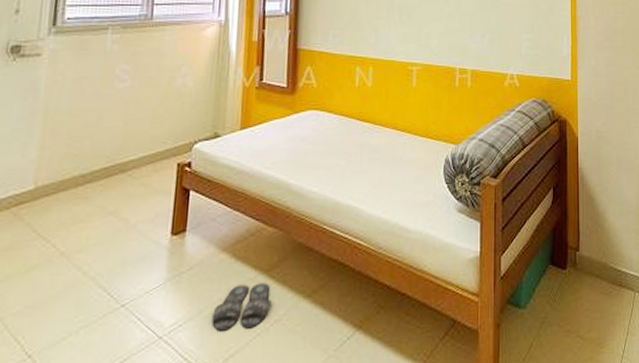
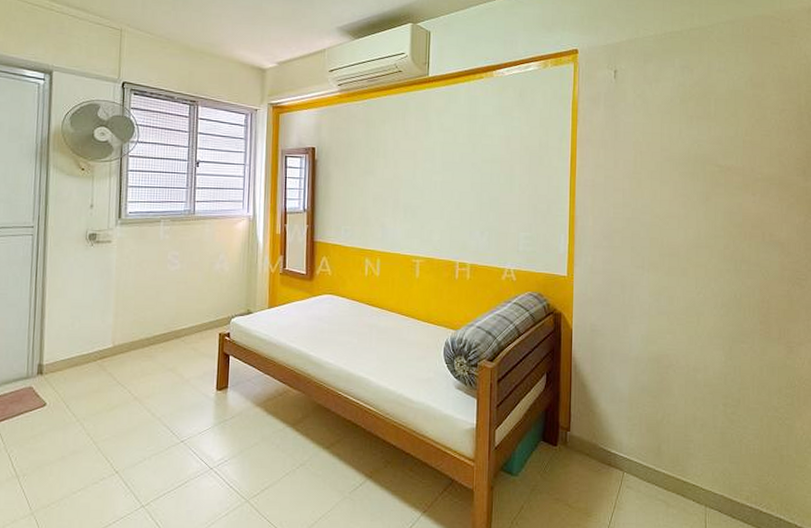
slippers: present [212,283,272,332] -> none [250,434,297,469]

